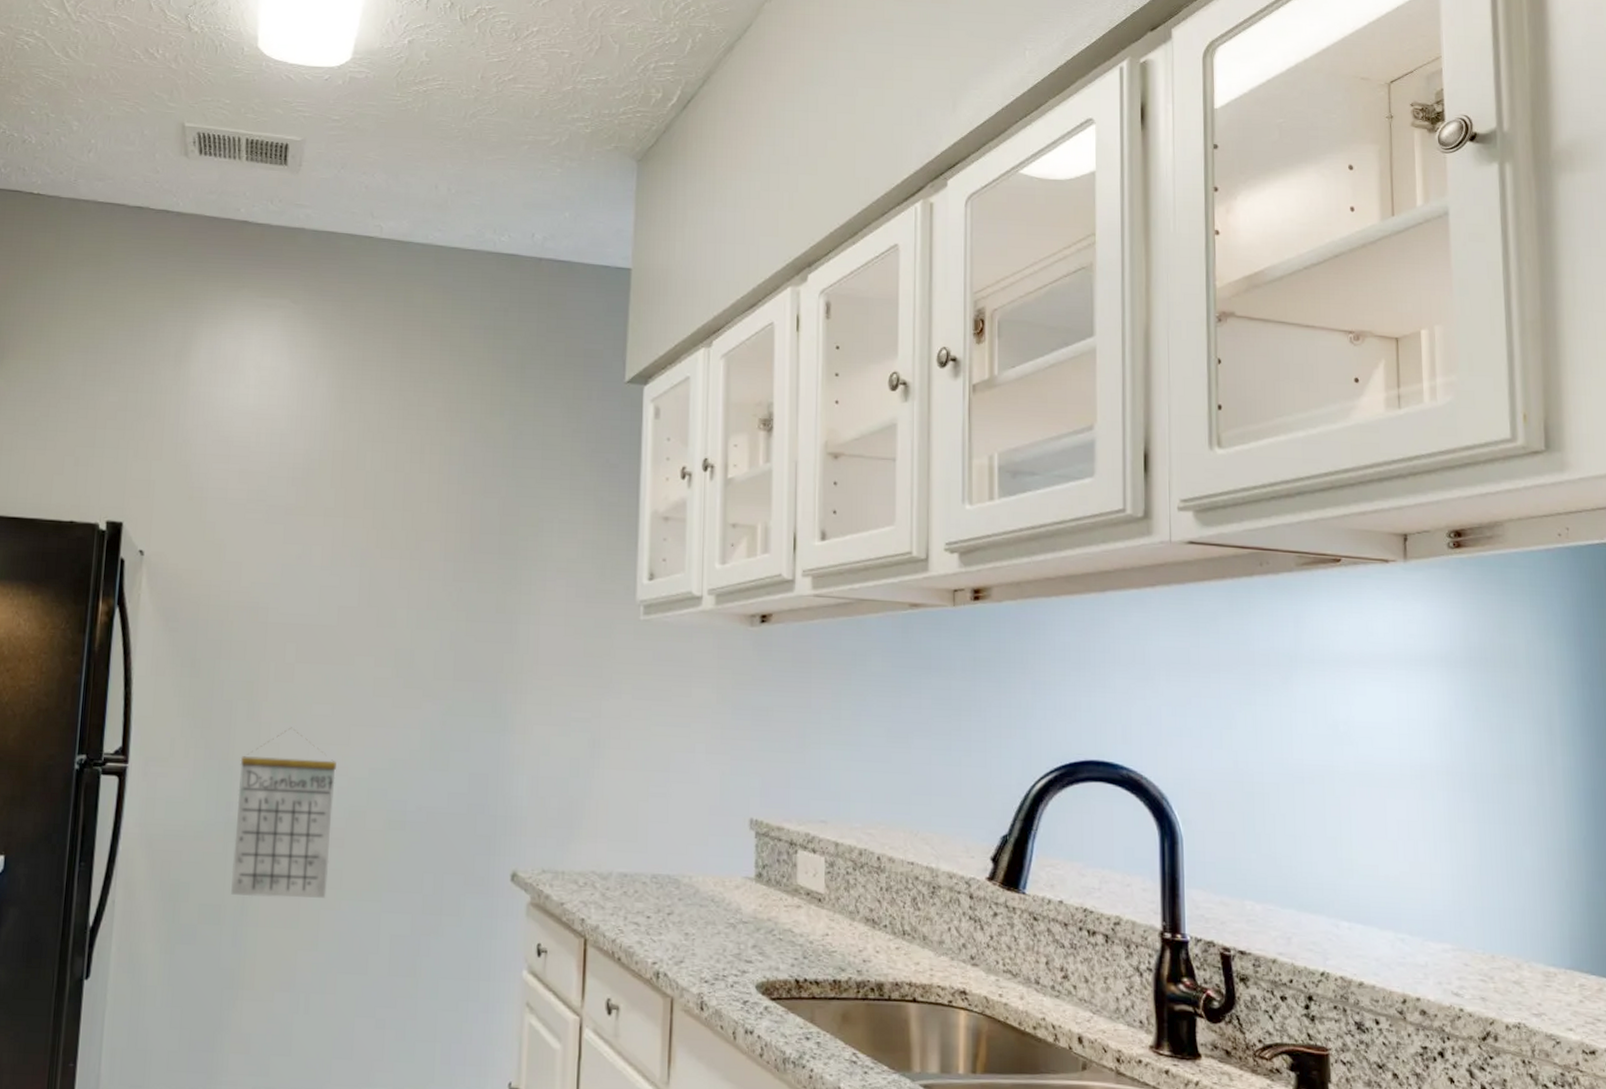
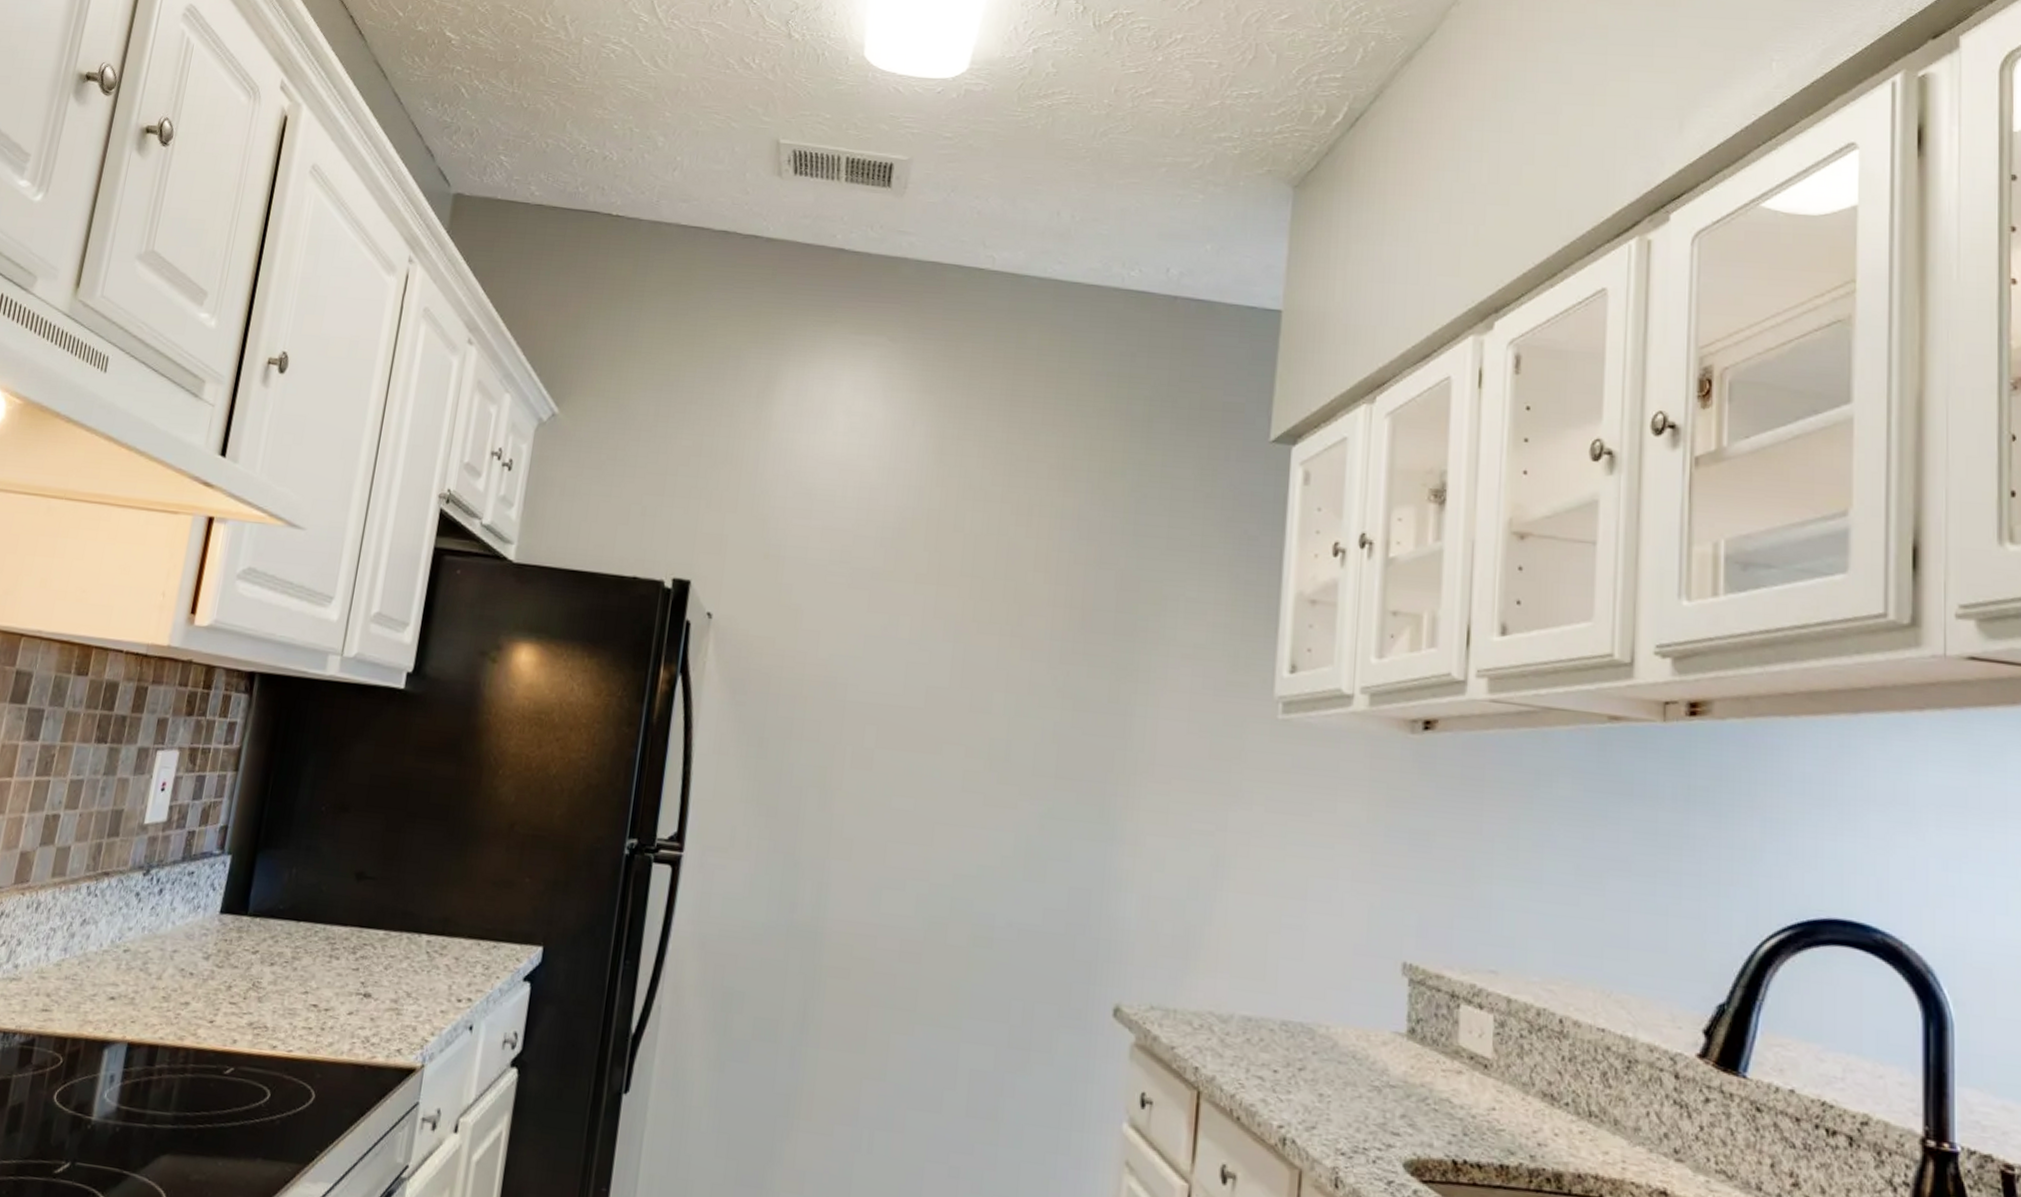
calendar: present [231,727,336,898] -> none [791,821,917,1021]

